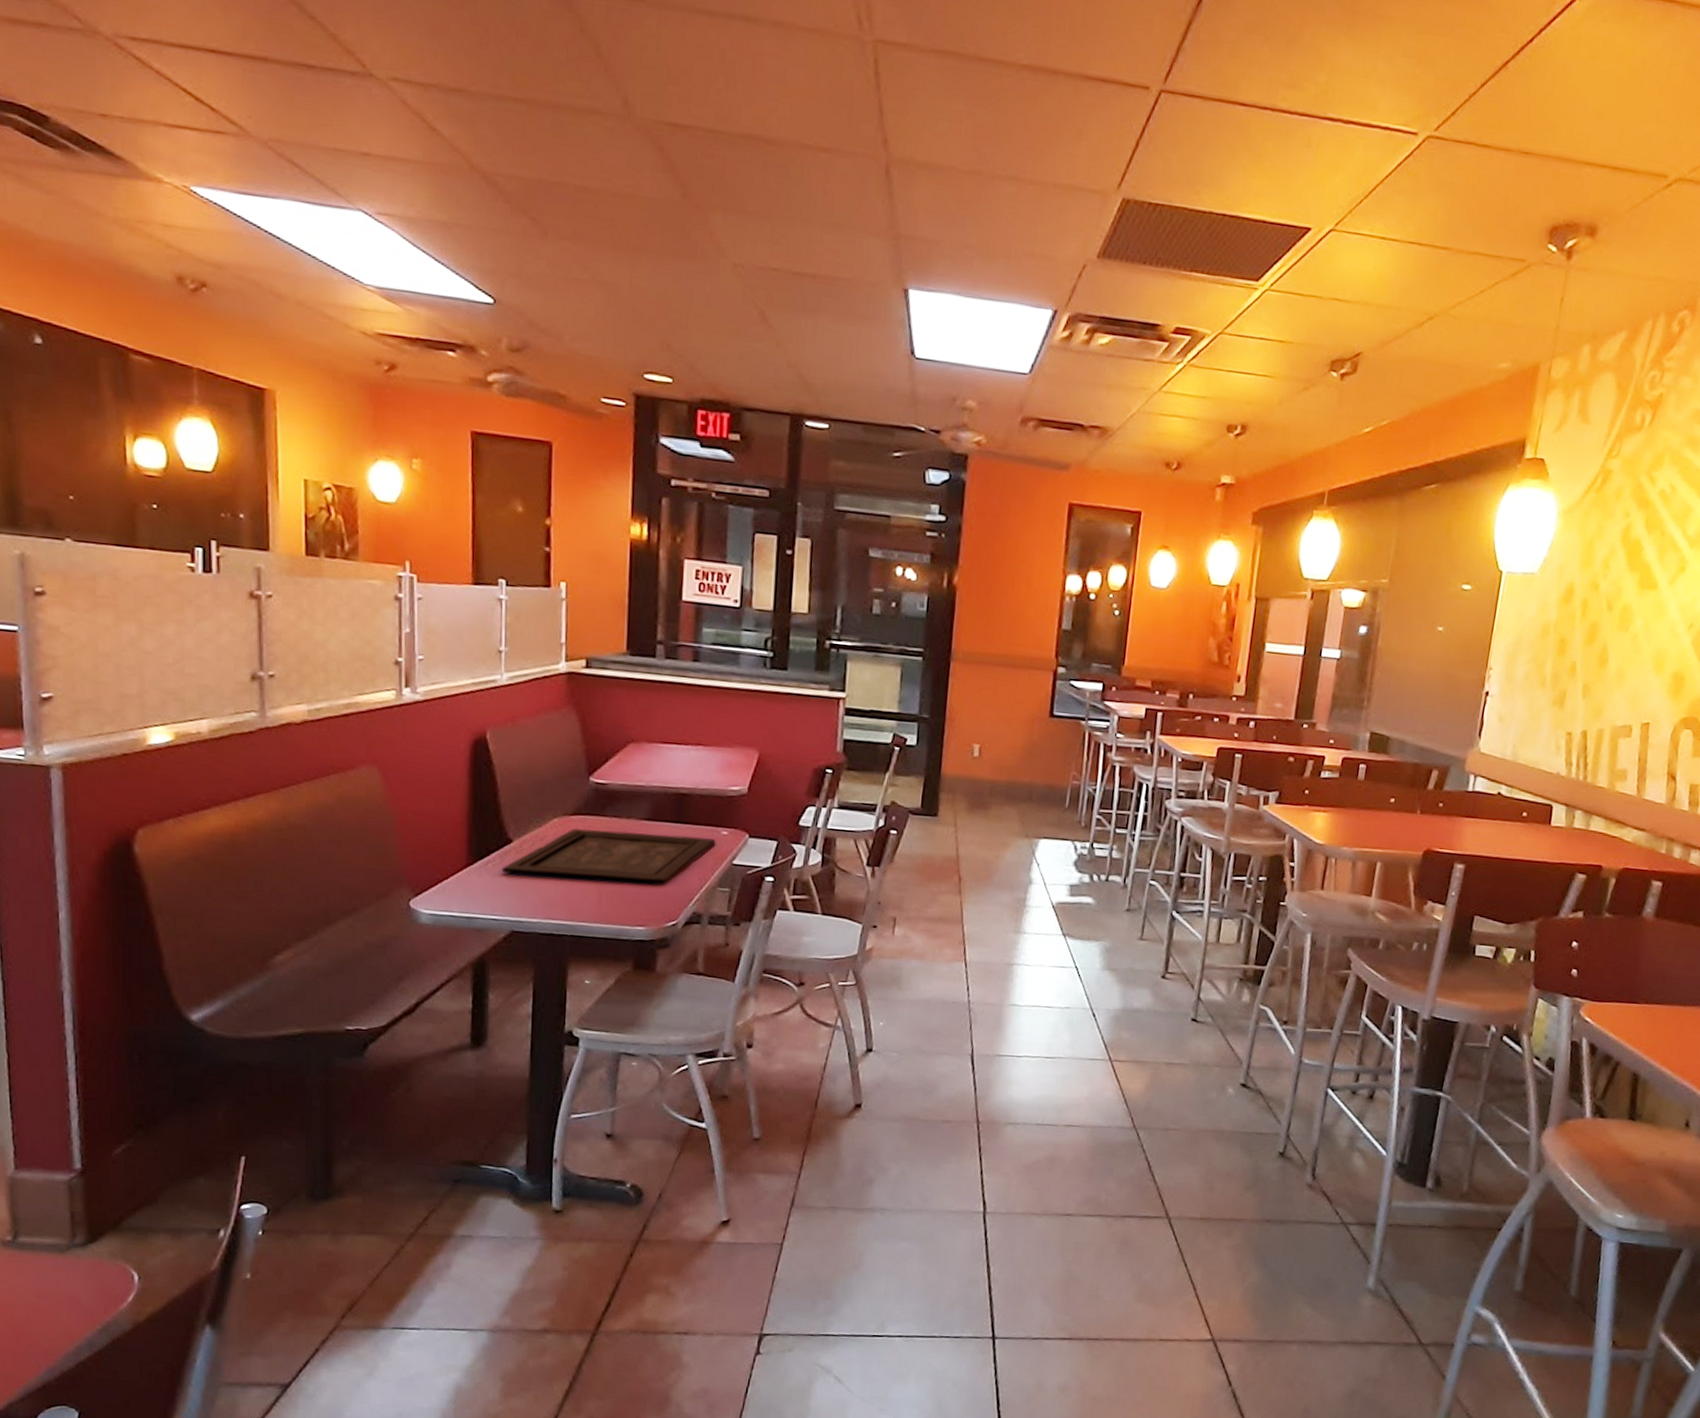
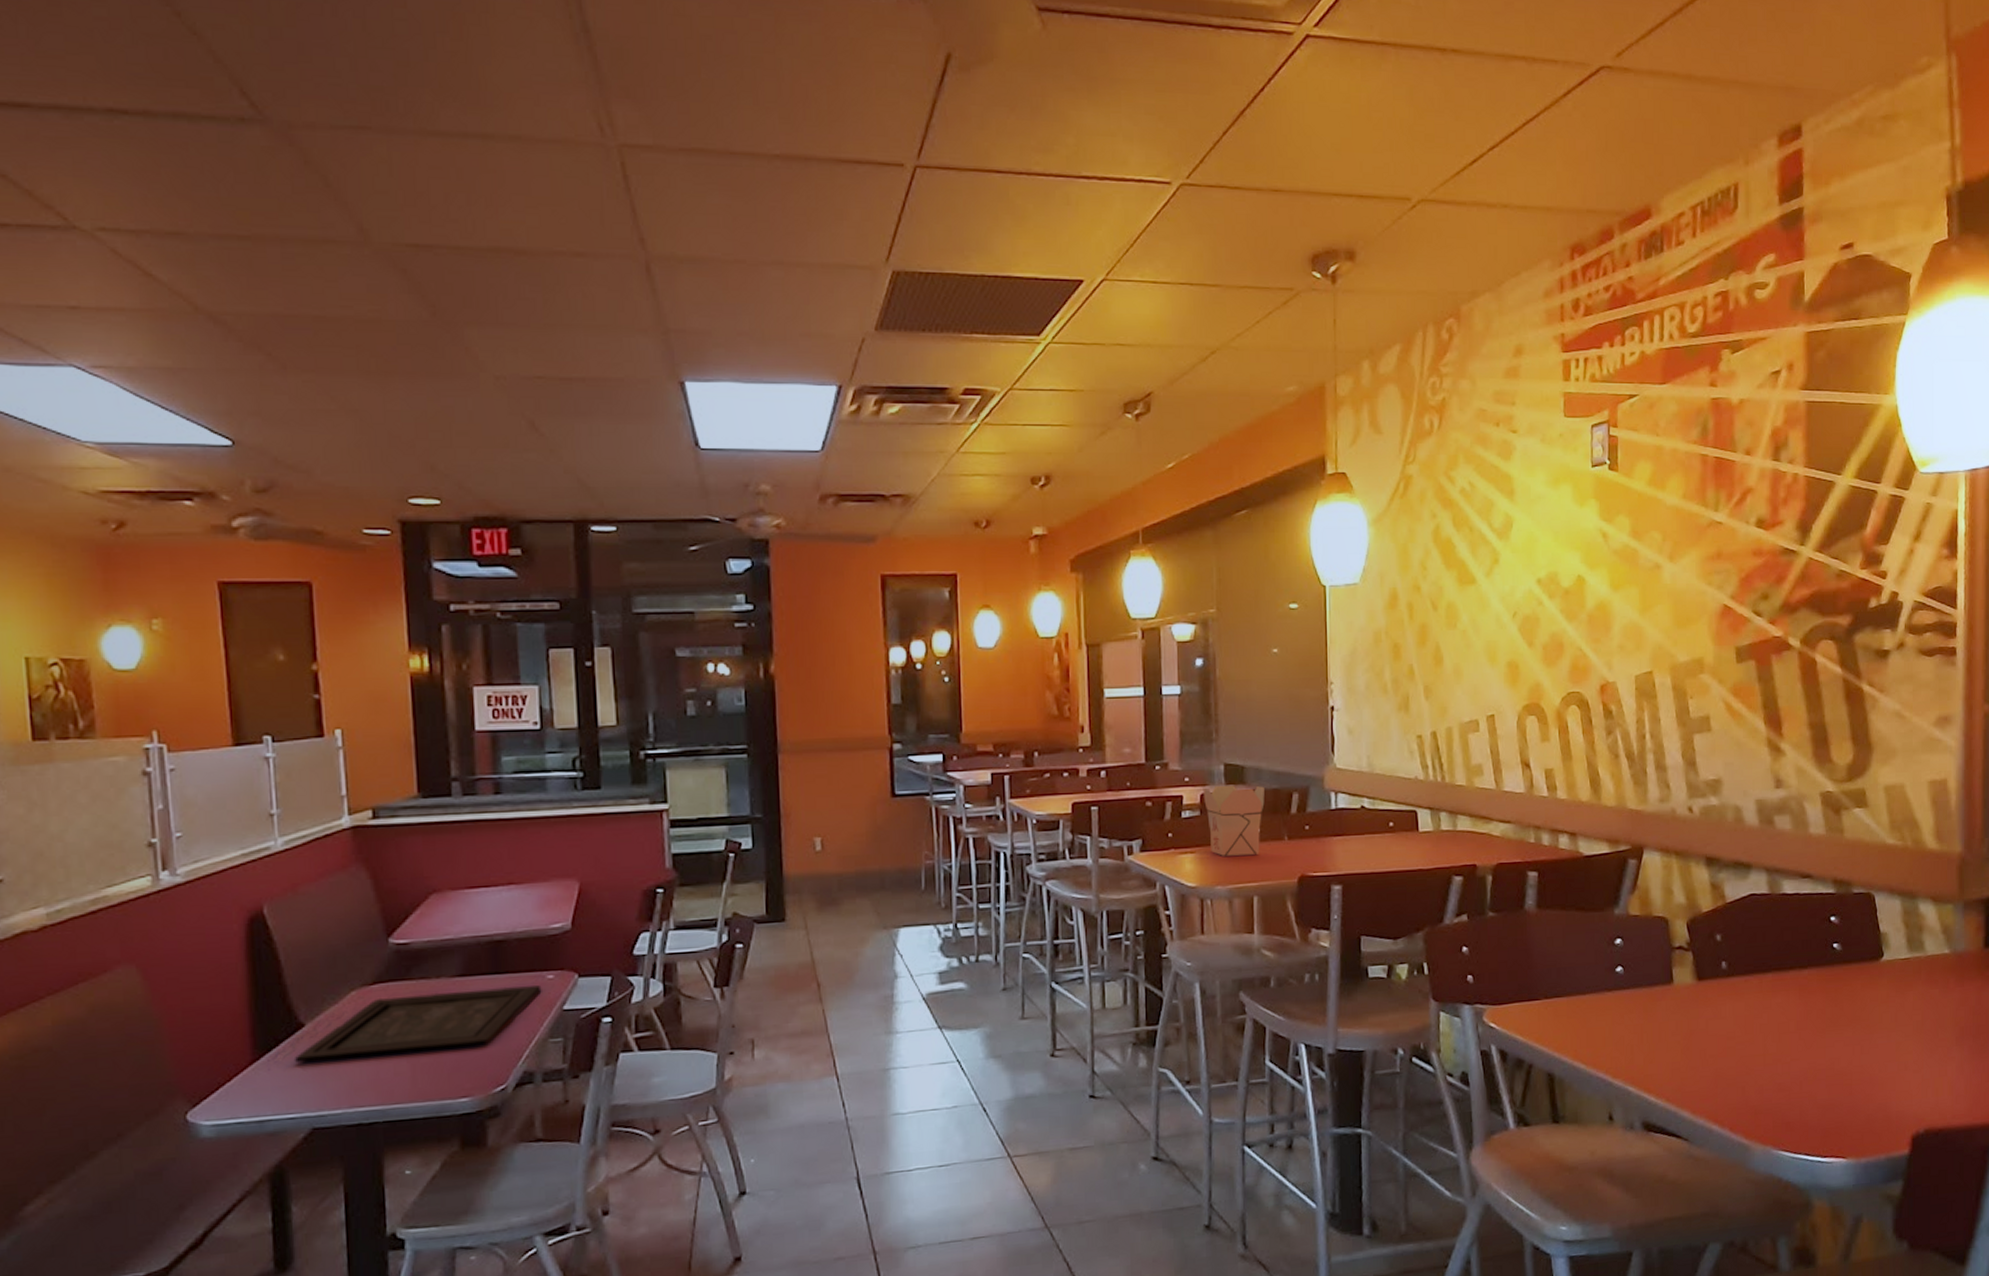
takeout container: none [1343,751,1406,823] -> present [1203,785,1265,856]

